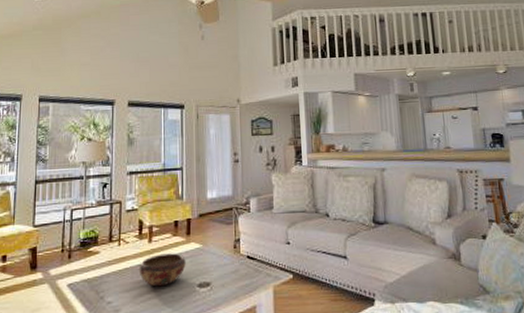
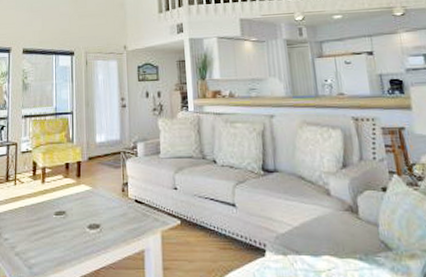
decorative bowl: present [139,253,186,287] -> none [33,194,76,226]

